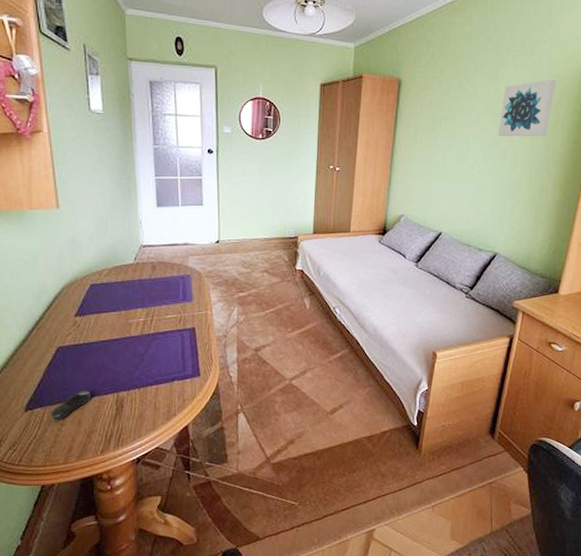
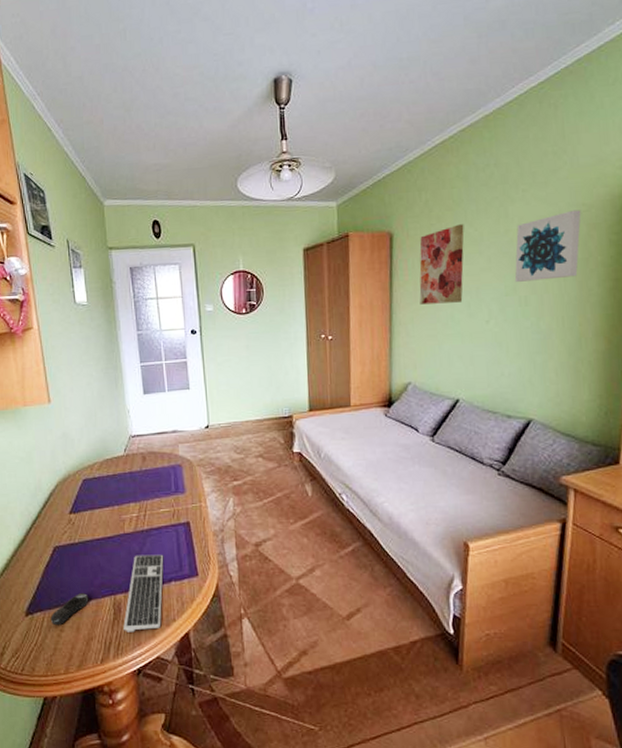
keyboard: none [125,356,168,426] -> present [123,554,164,632]
wall art: none [418,79,462,149] -> present [419,224,464,305]

